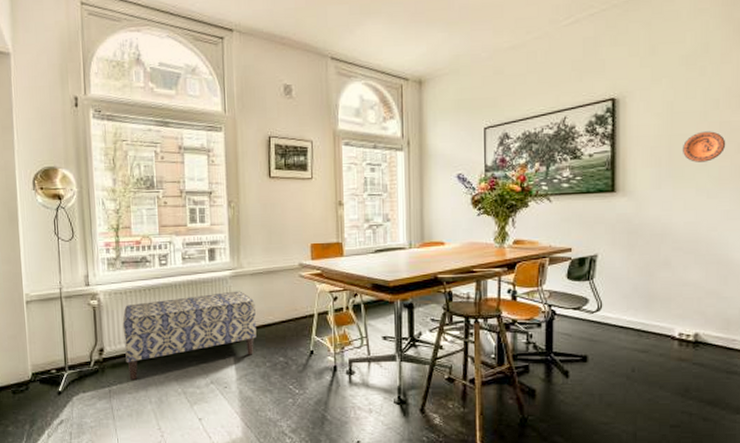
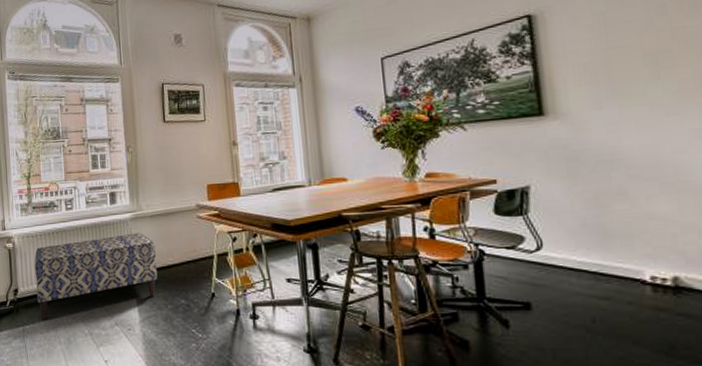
decorative plate: present [682,131,726,162] -> none [624,39,684,76]

